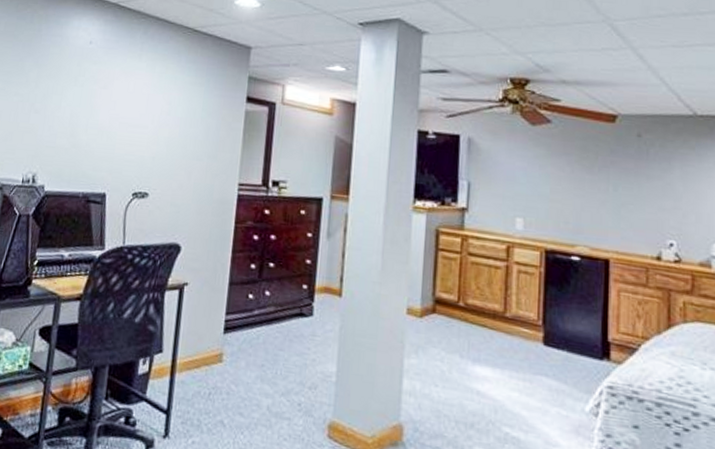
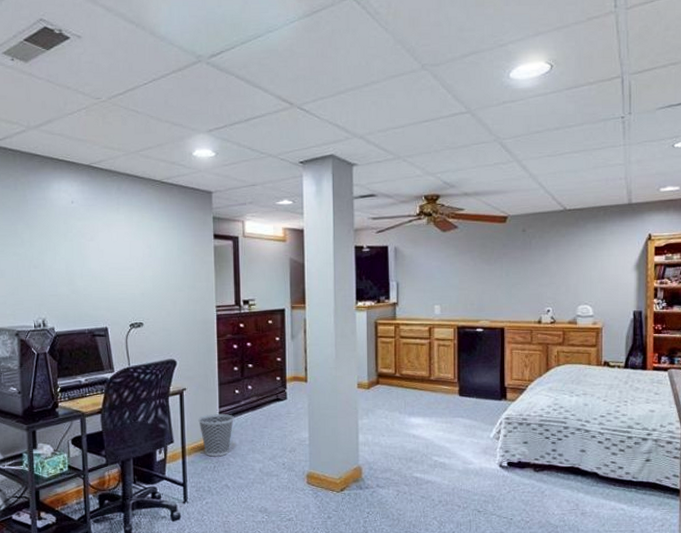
wastebasket: none [197,321,243,381] -> present [198,414,234,457]

